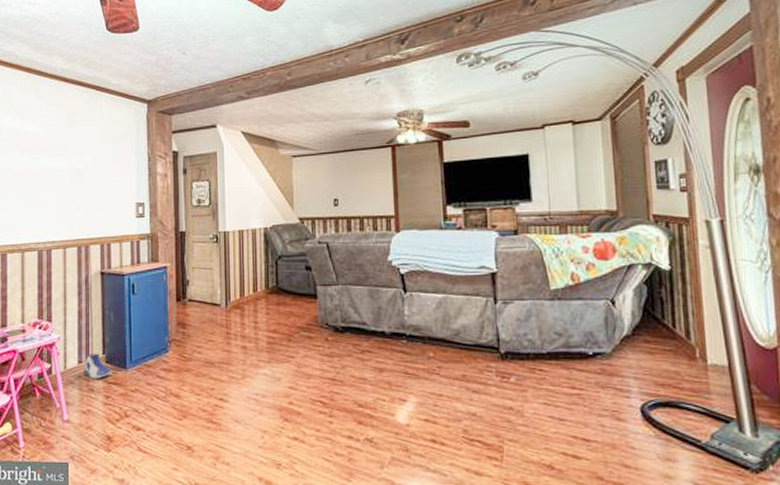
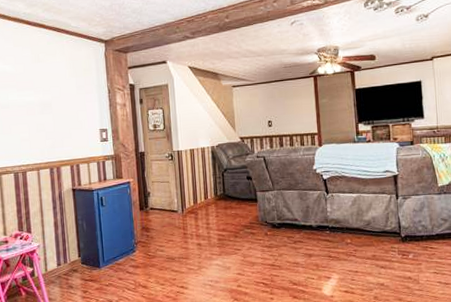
sneaker: present [82,353,111,379] -> none [62,256,87,278]

